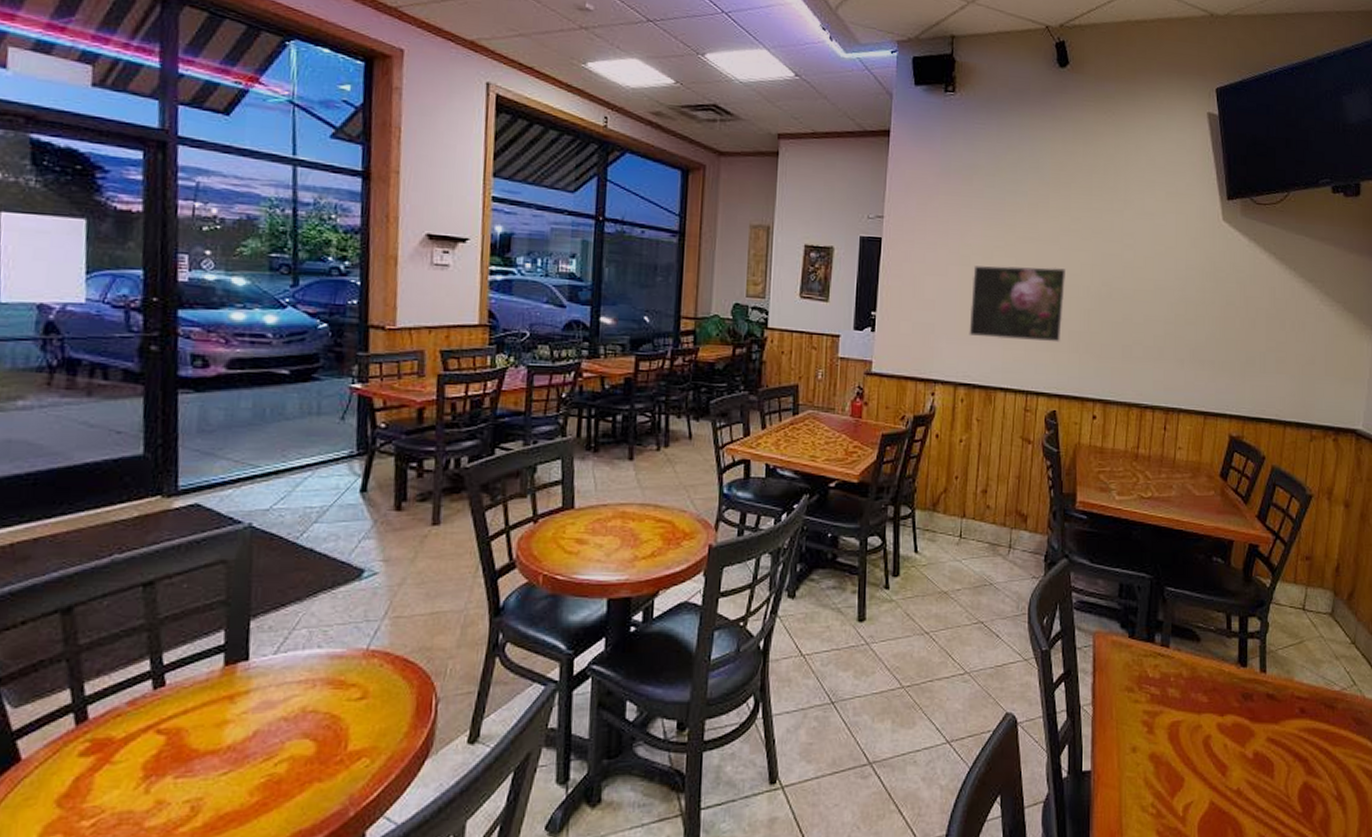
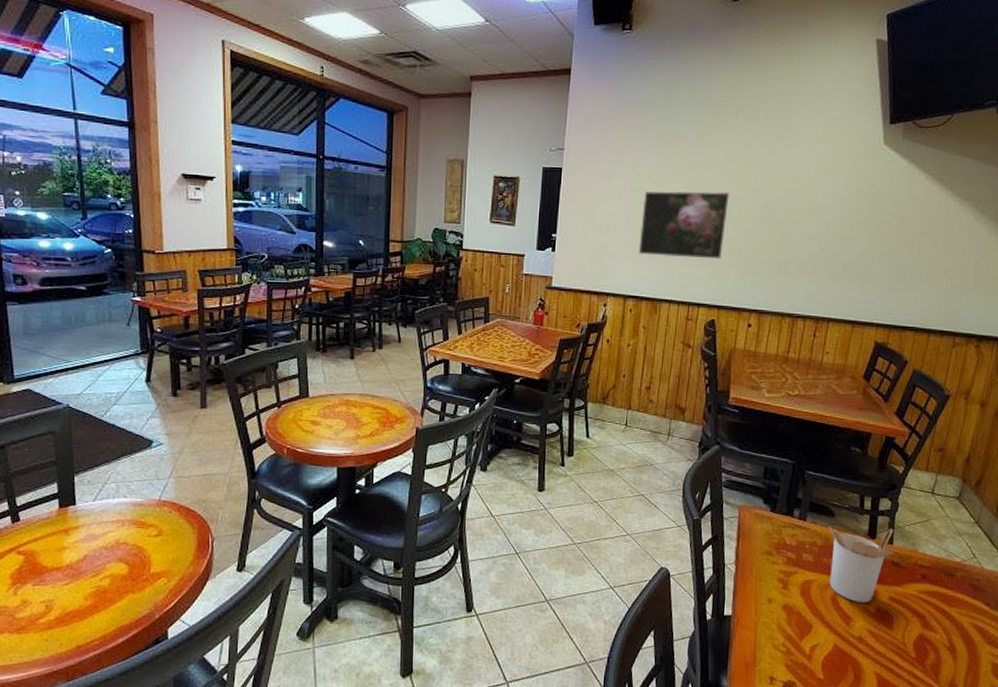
utensil holder: none [1194,653,1269,747] -> present [828,526,895,603]

